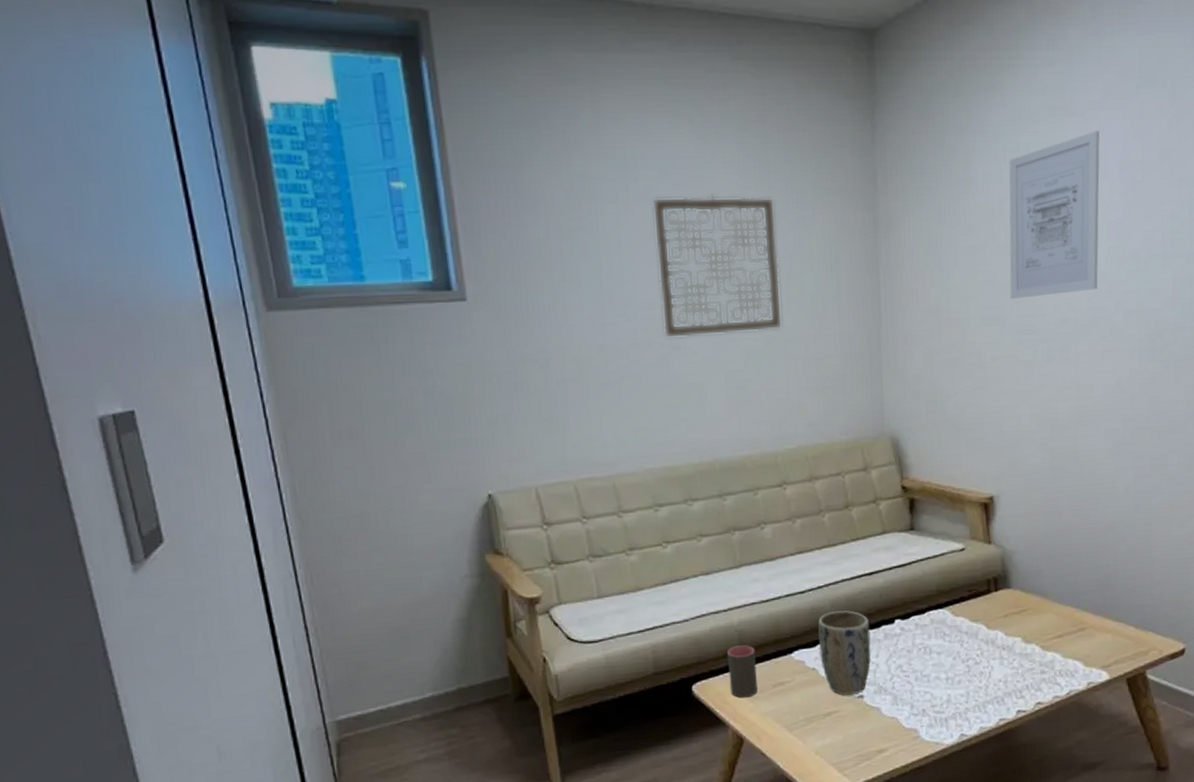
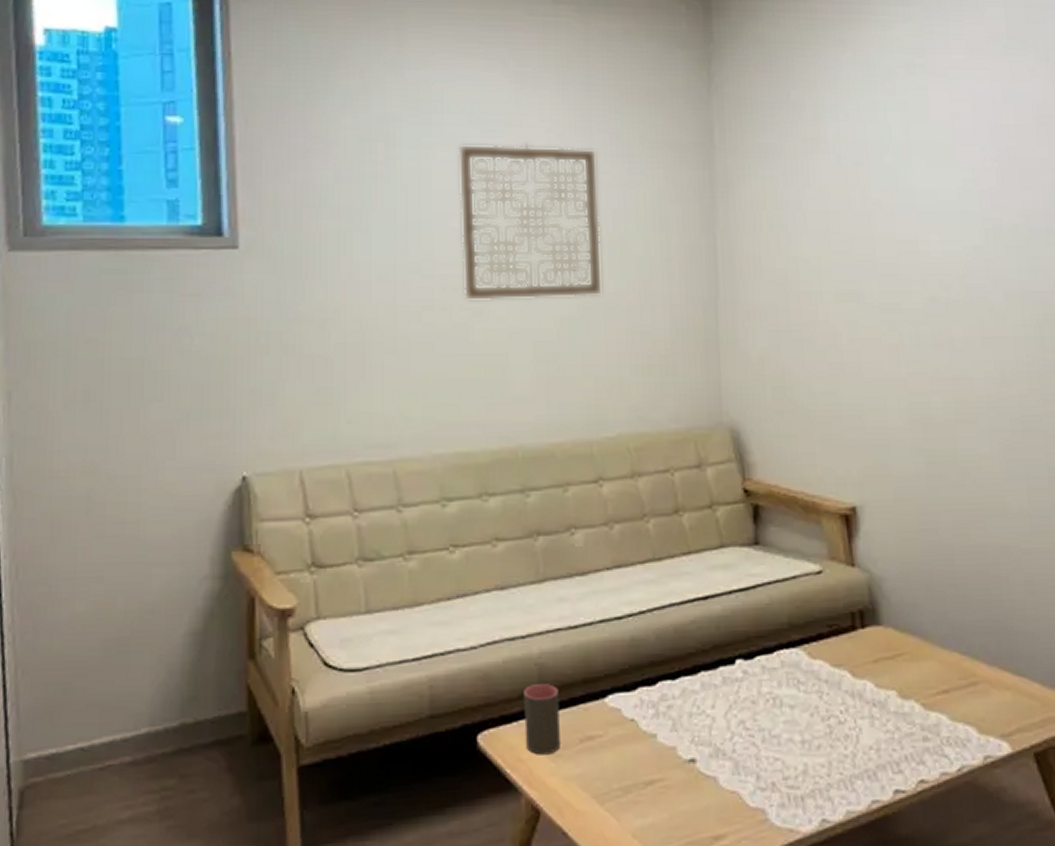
plant pot: present [818,610,871,695] -> none [639,644,706,758]
wall art: present [1009,130,1100,299] -> none [863,91,972,272]

